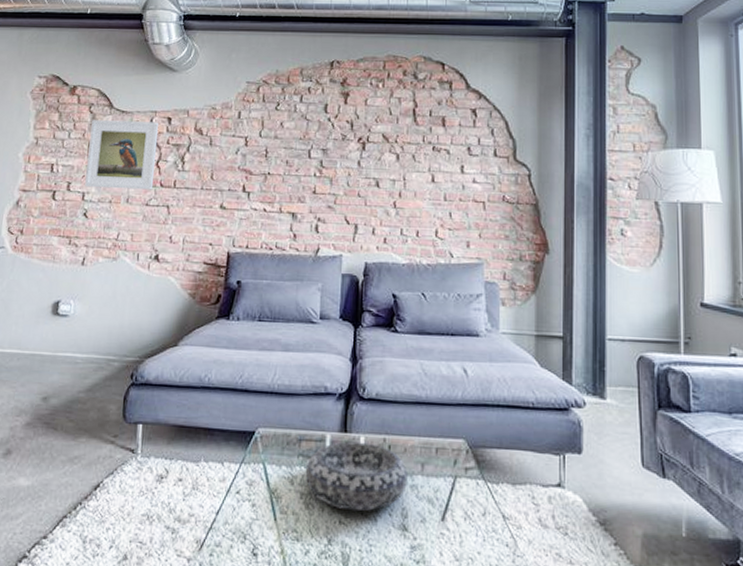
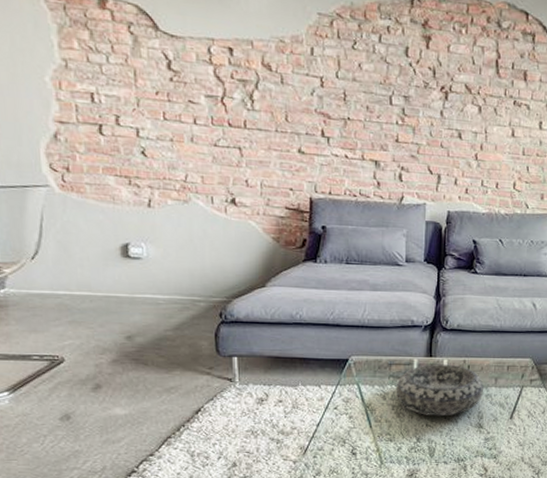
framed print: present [85,120,159,190] -> none [134,43,221,130]

